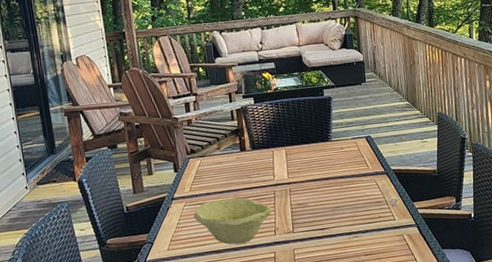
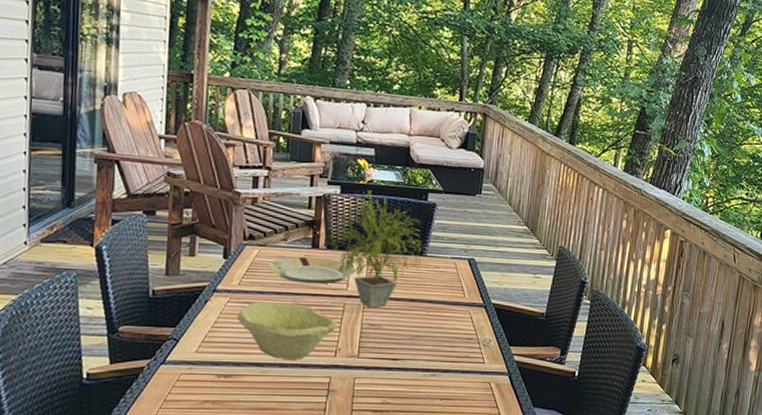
plate: none [208,157,279,181] -> present [266,257,356,284]
potted plant: none [251,96,329,191] -> present [327,190,422,308]

